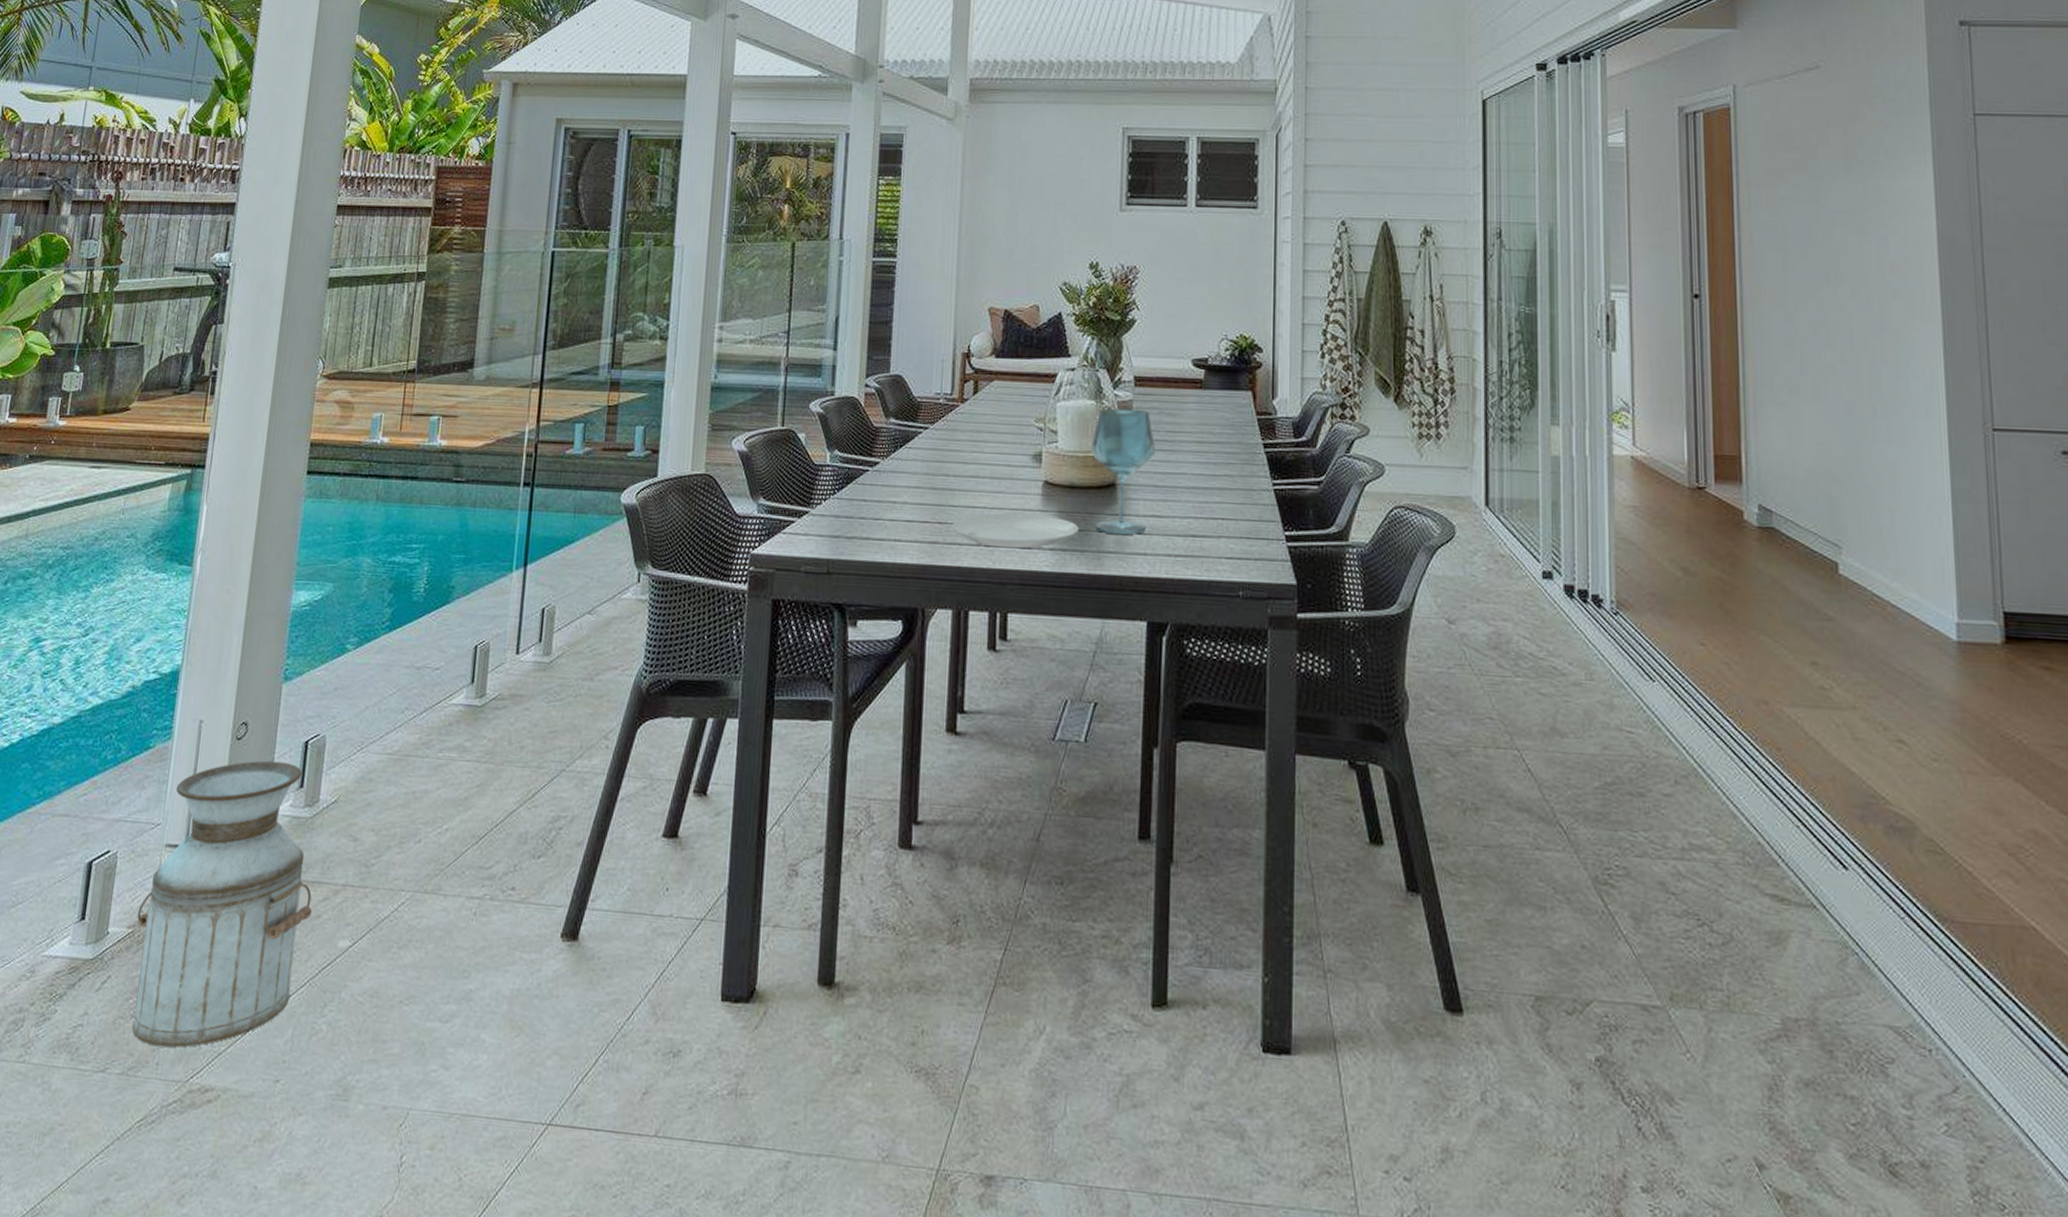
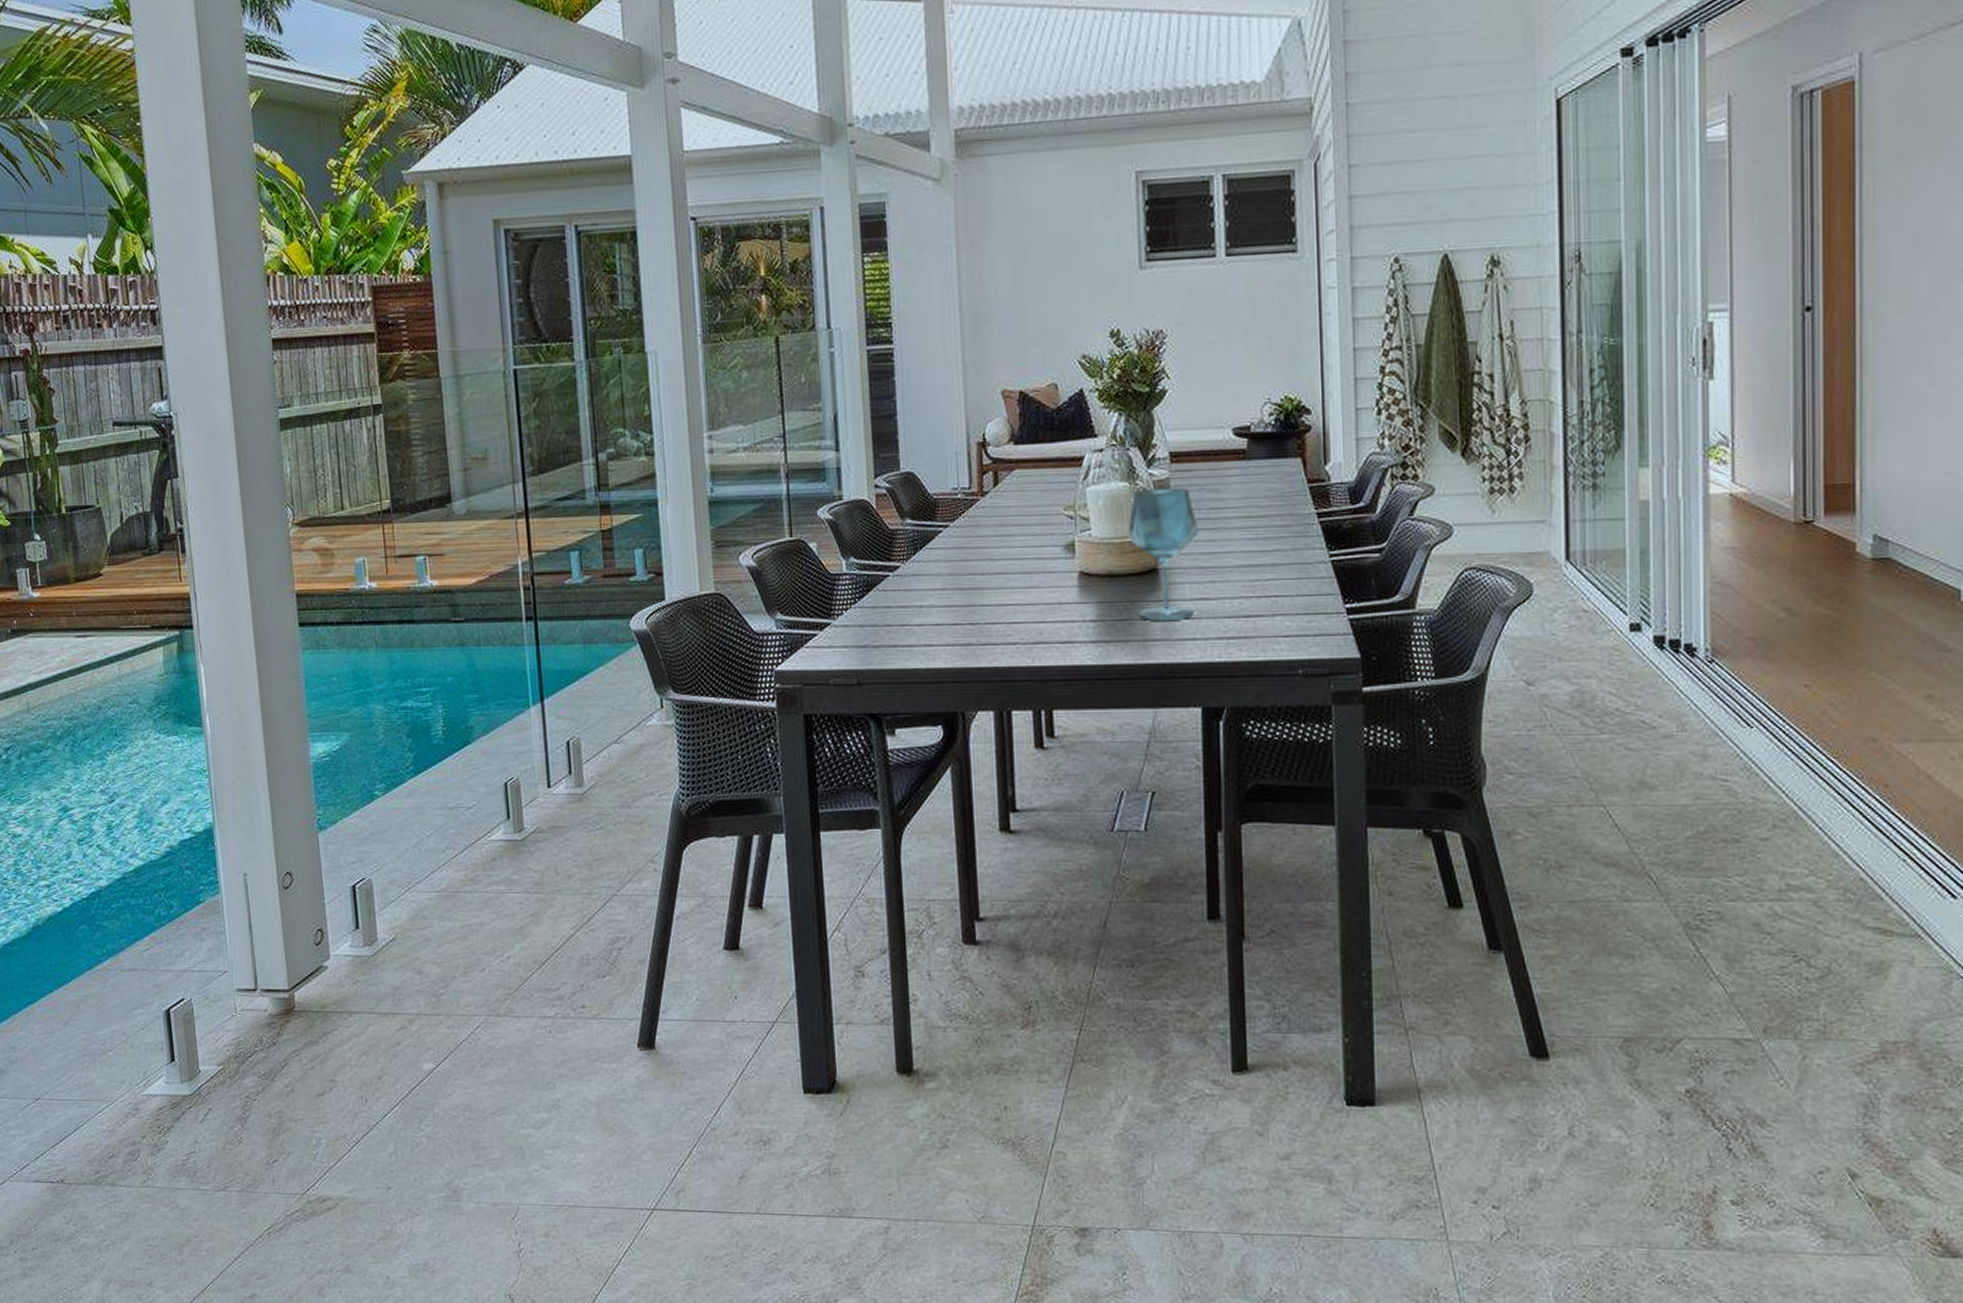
planter: present [131,760,313,1048] -> none [224,906,392,1166]
plate: present [952,513,1080,549] -> none [985,607,1122,645]

